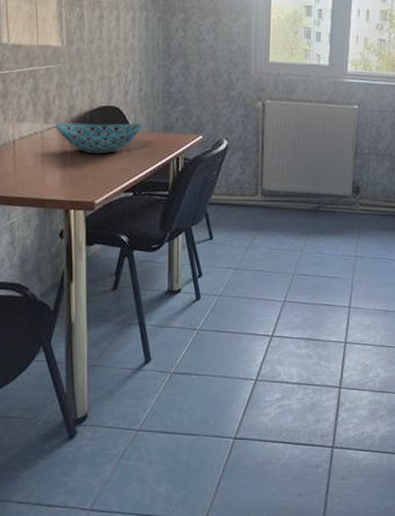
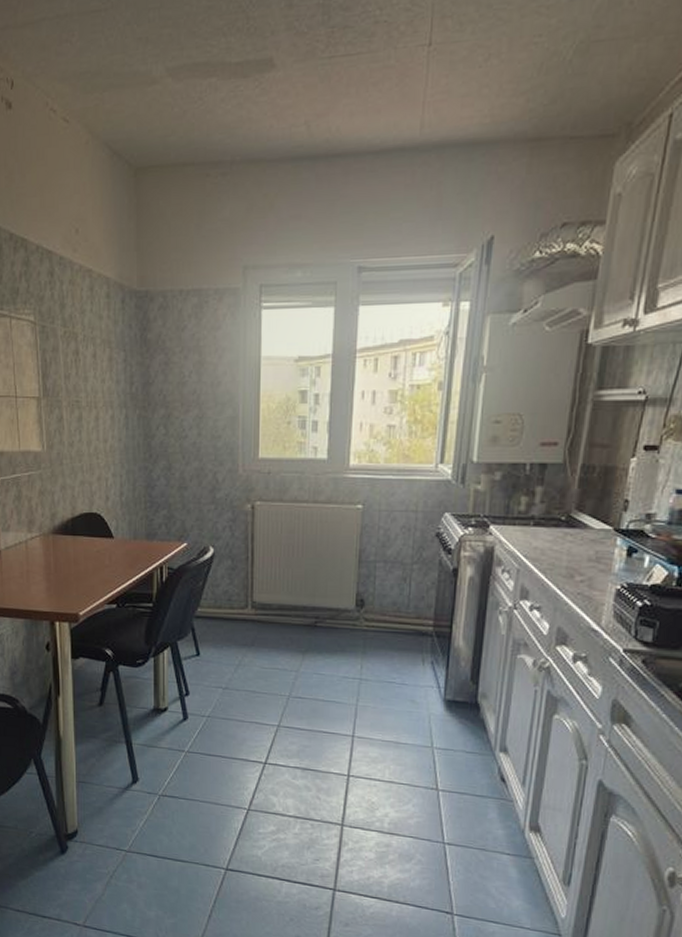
bowl: present [55,122,142,155] -> none [38,531,124,564]

